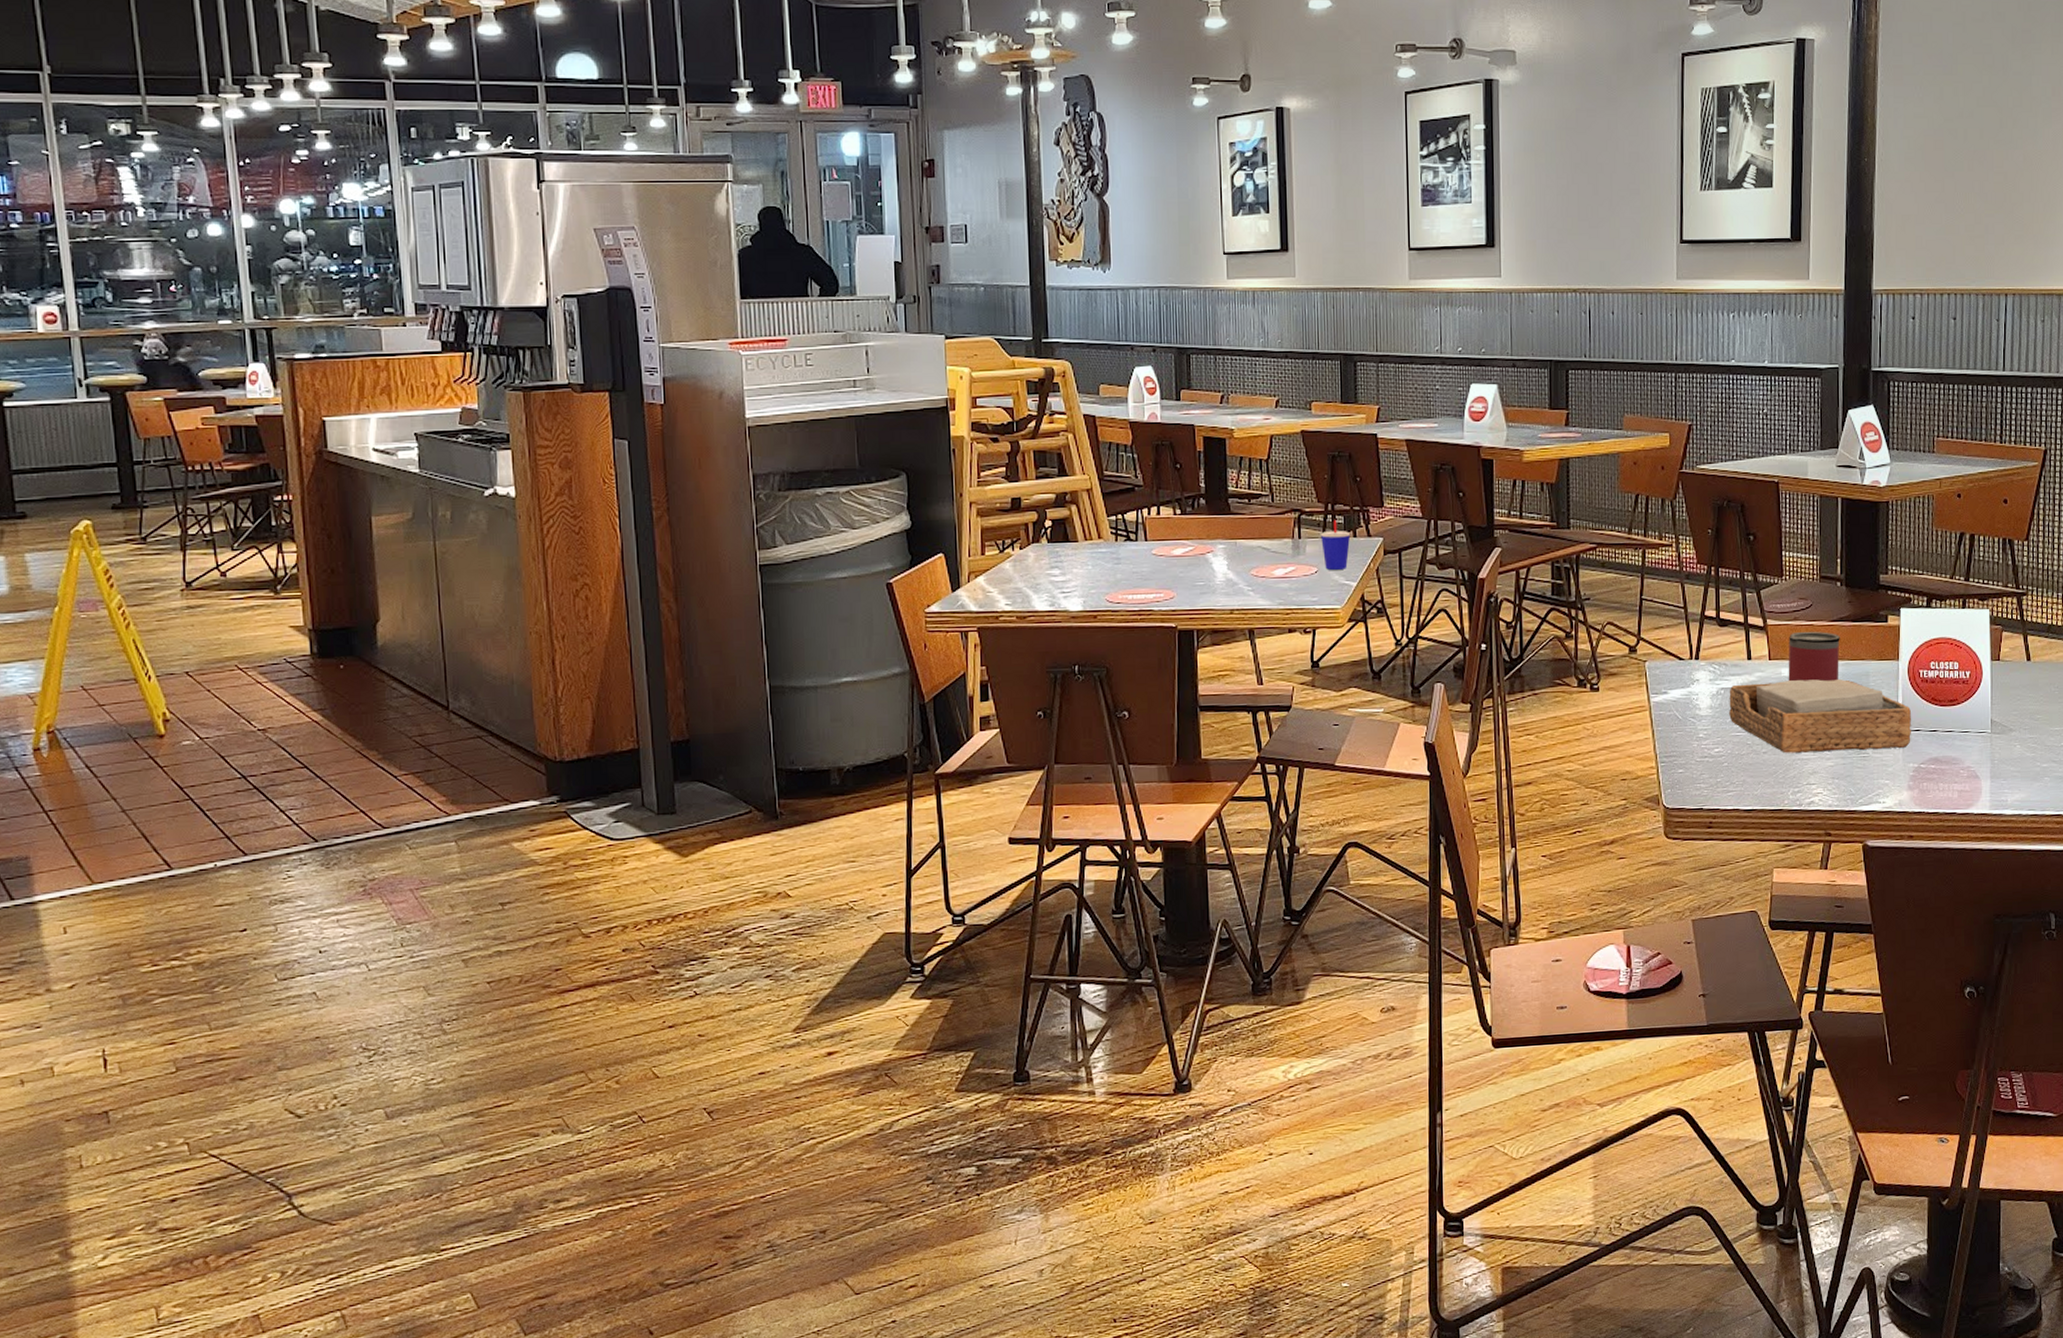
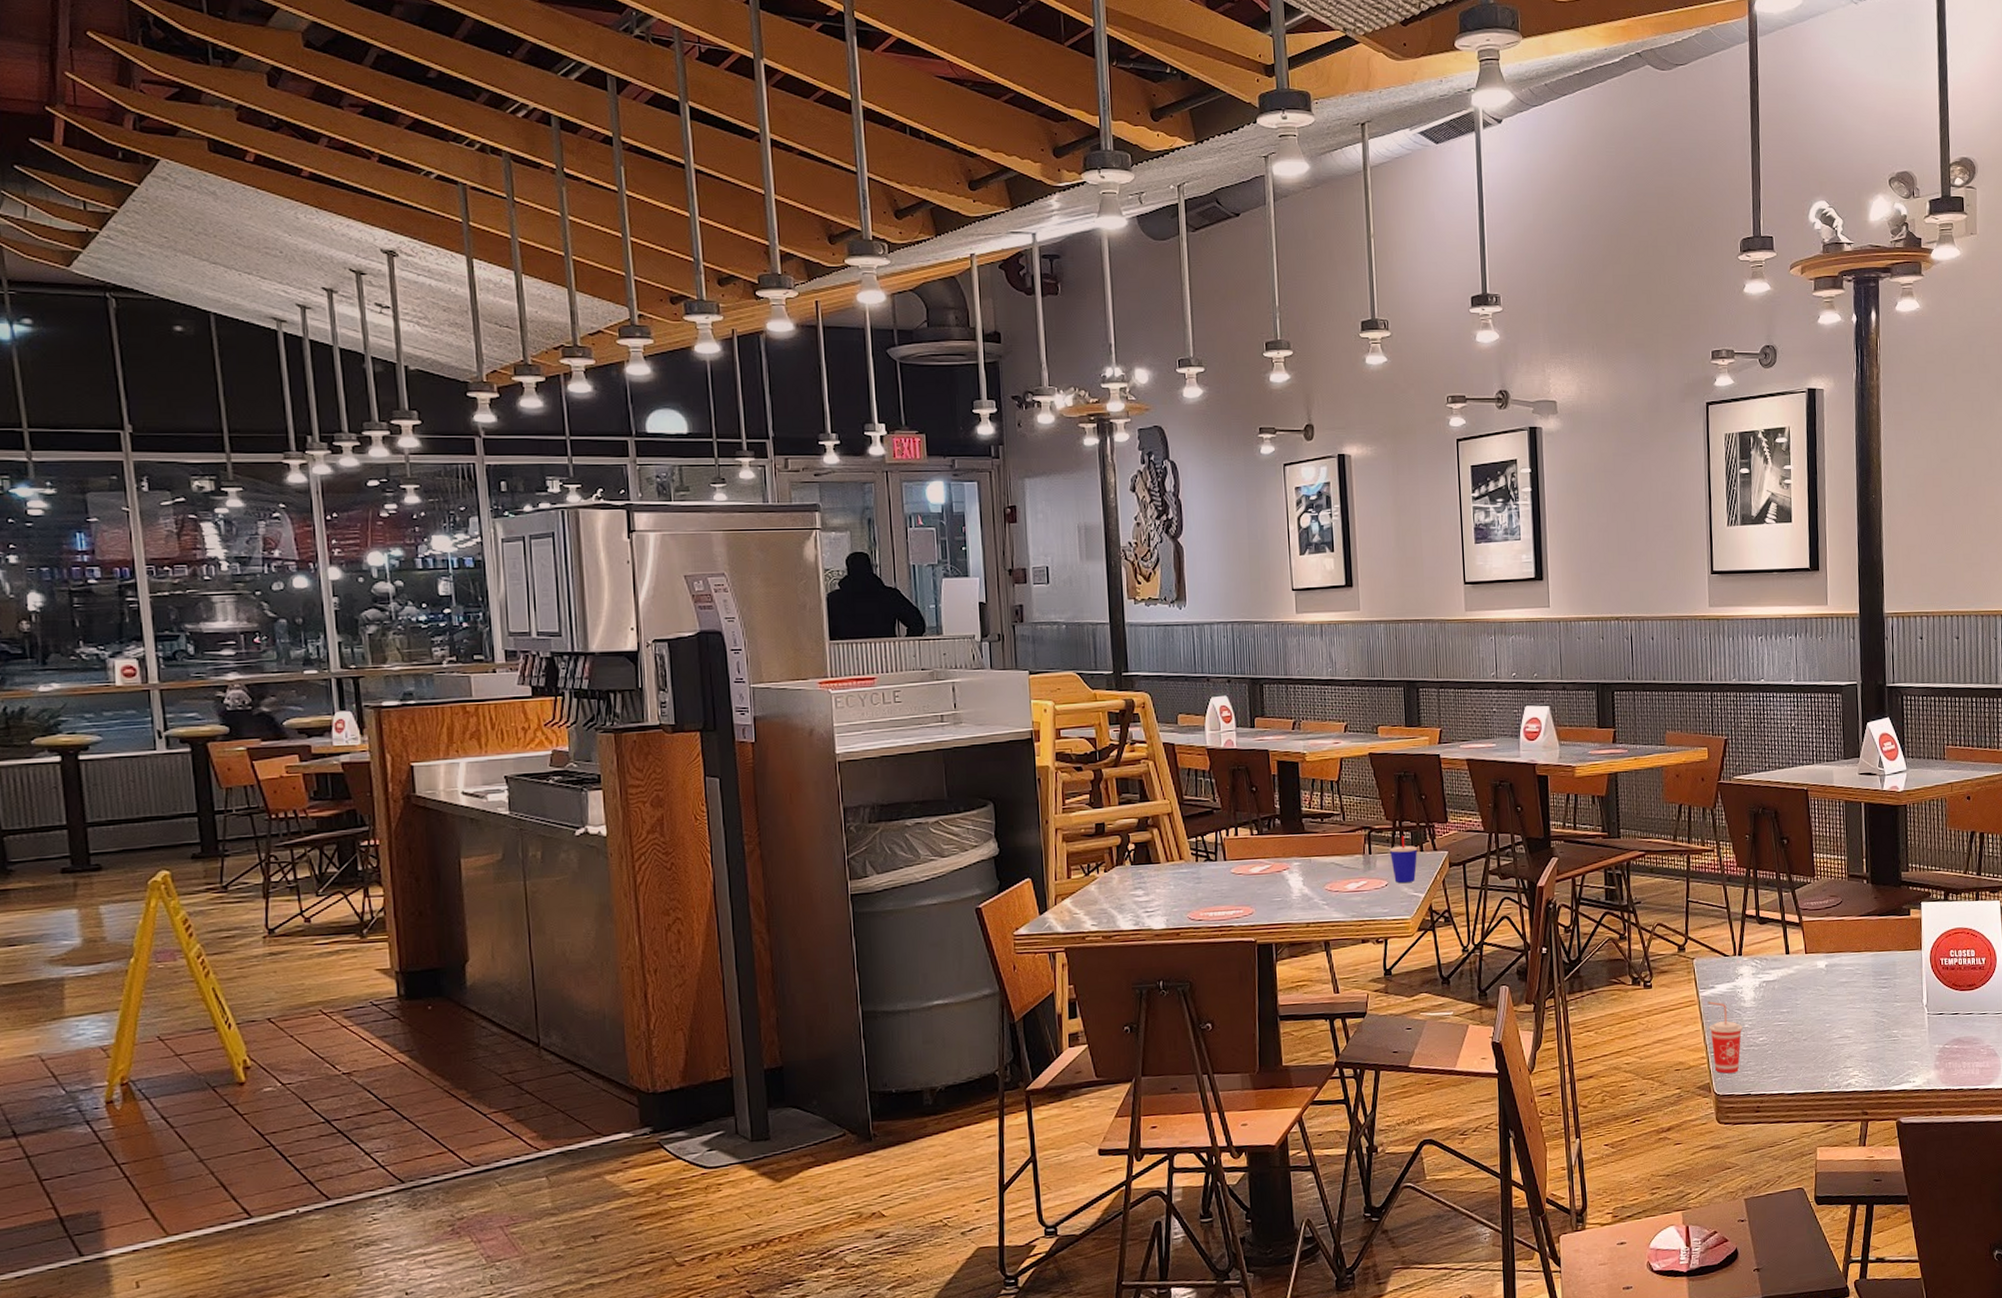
beverage cup: none [1659,708,1697,786] -> present [1707,1001,1743,1074]
napkin holder: present [1729,678,1911,753] -> none [1770,968,1936,1040]
beverage cup: present [1788,631,1840,682] -> none [1822,926,1869,973]

